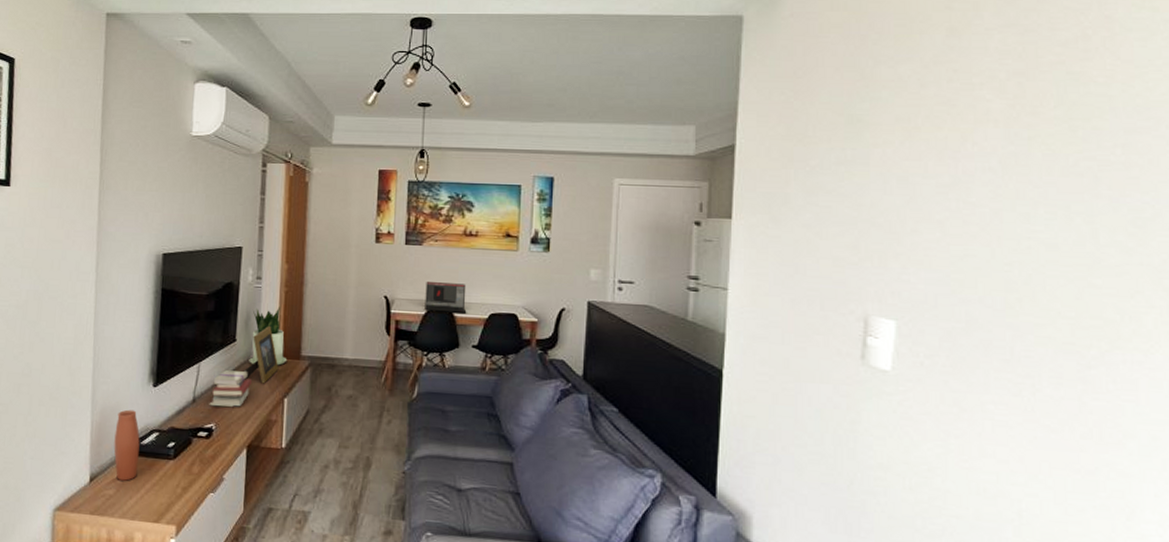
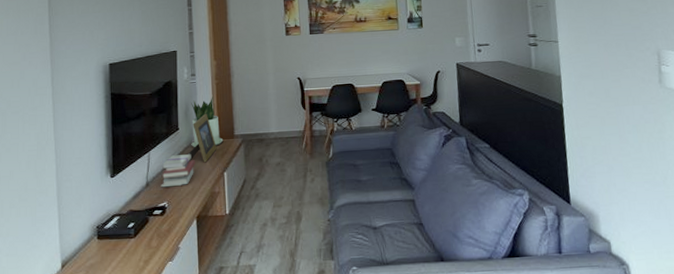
vase: present [114,409,140,481] -> none [80,200,103,263]
laptop: present [425,282,467,315] -> none [329,60,365,86]

